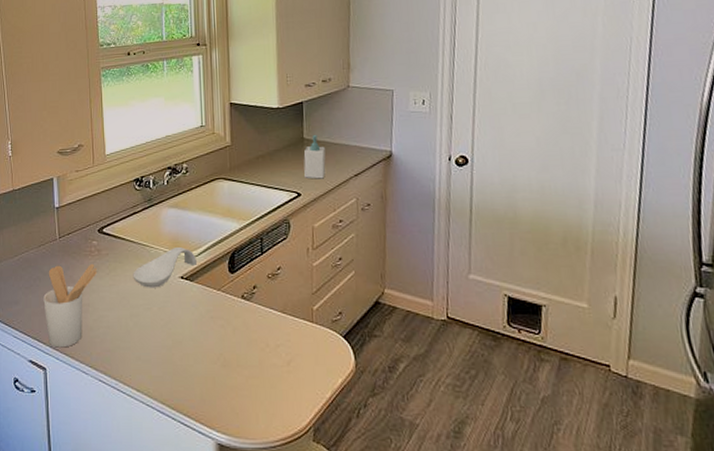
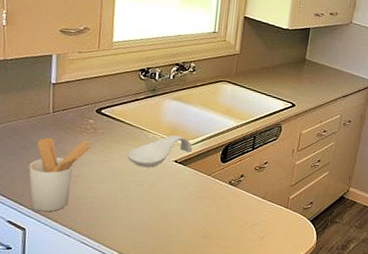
soap bottle: present [303,135,326,179] -> none [301,58,322,95]

